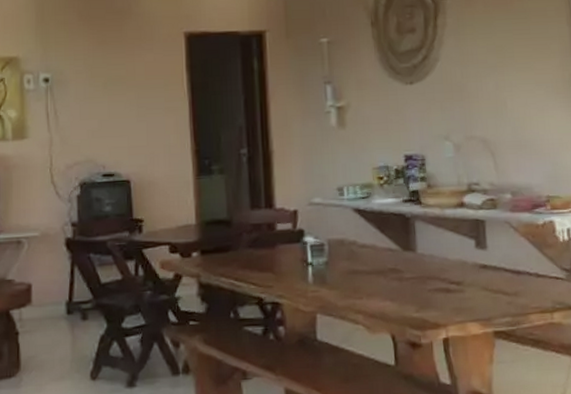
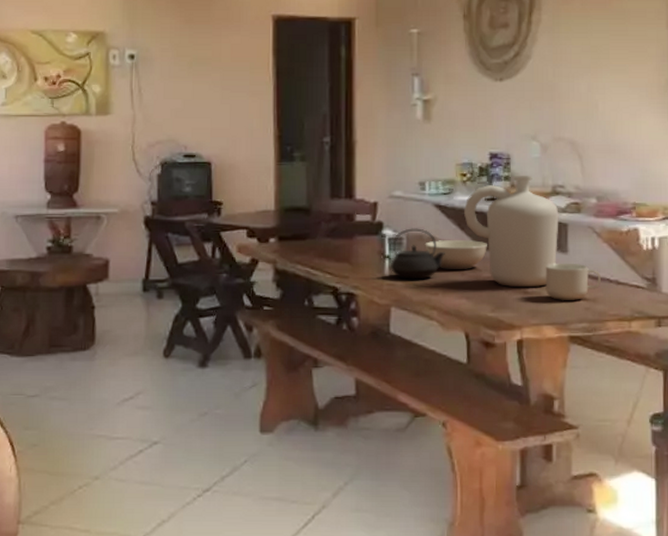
teapot: none [313,233,367,286] -> present [390,228,445,280]
bowl: none [346,242,408,273] -> present [425,240,487,269]
water jug: none [382,174,477,287] -> present [463,175,559,288]
cup: none [466,258,521,297] -> present [545,263,601,301]

